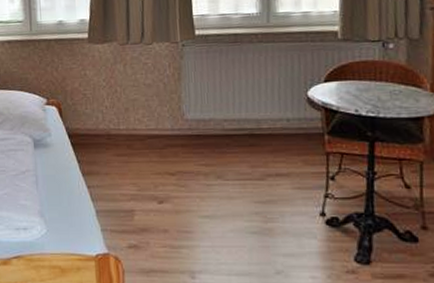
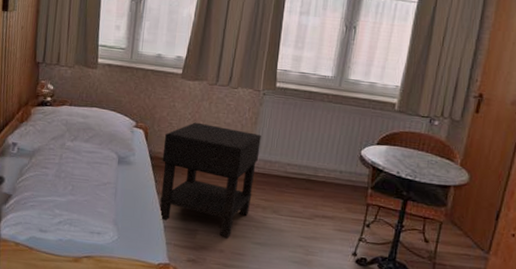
nightstand: none [80,88,190,214] -> present [160,122,261,238]

